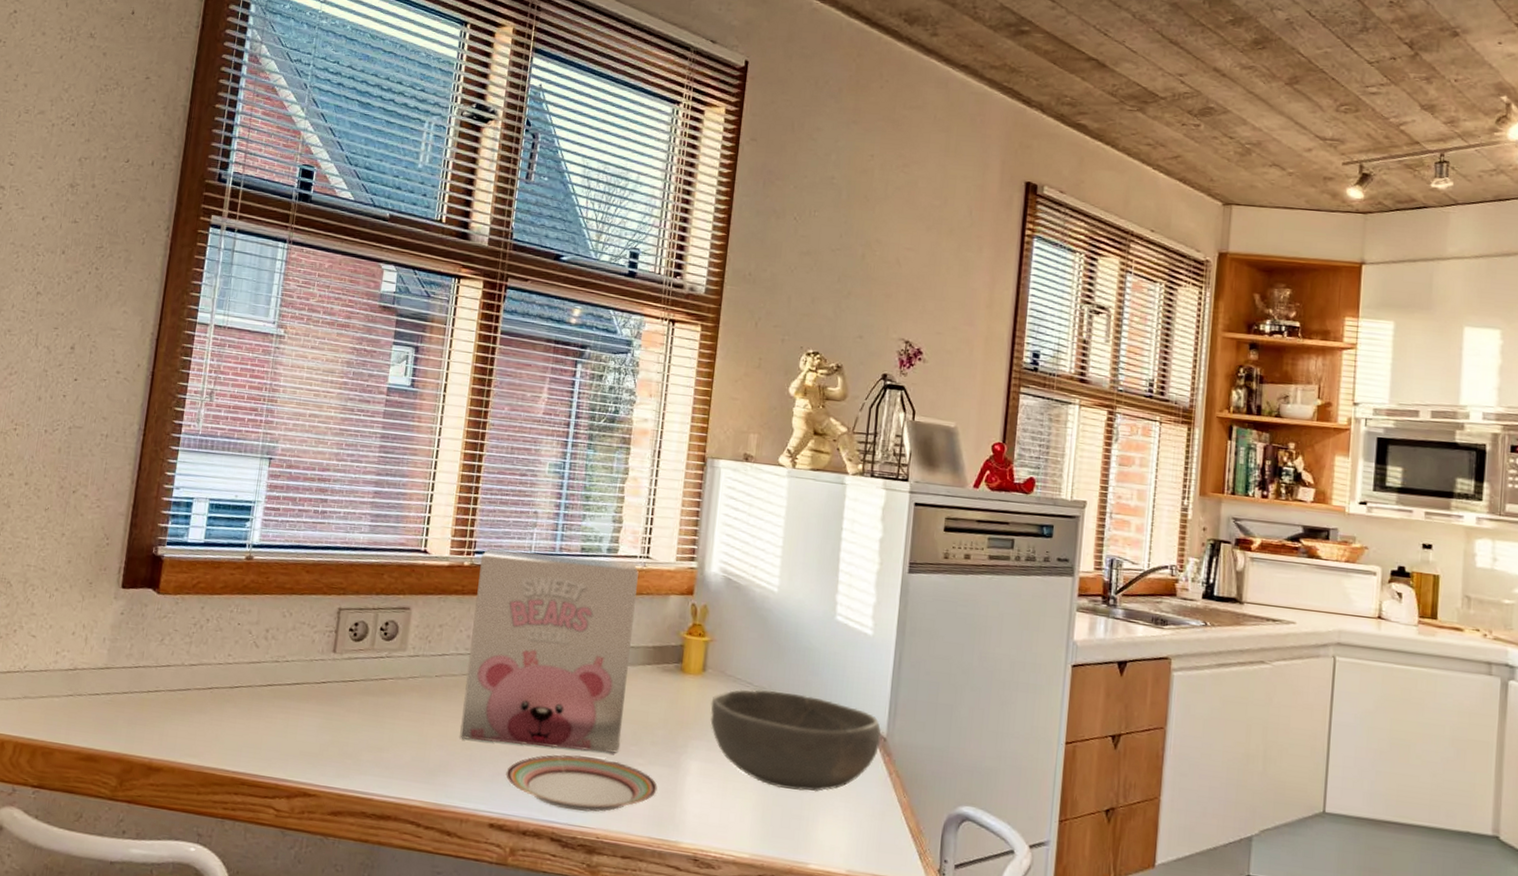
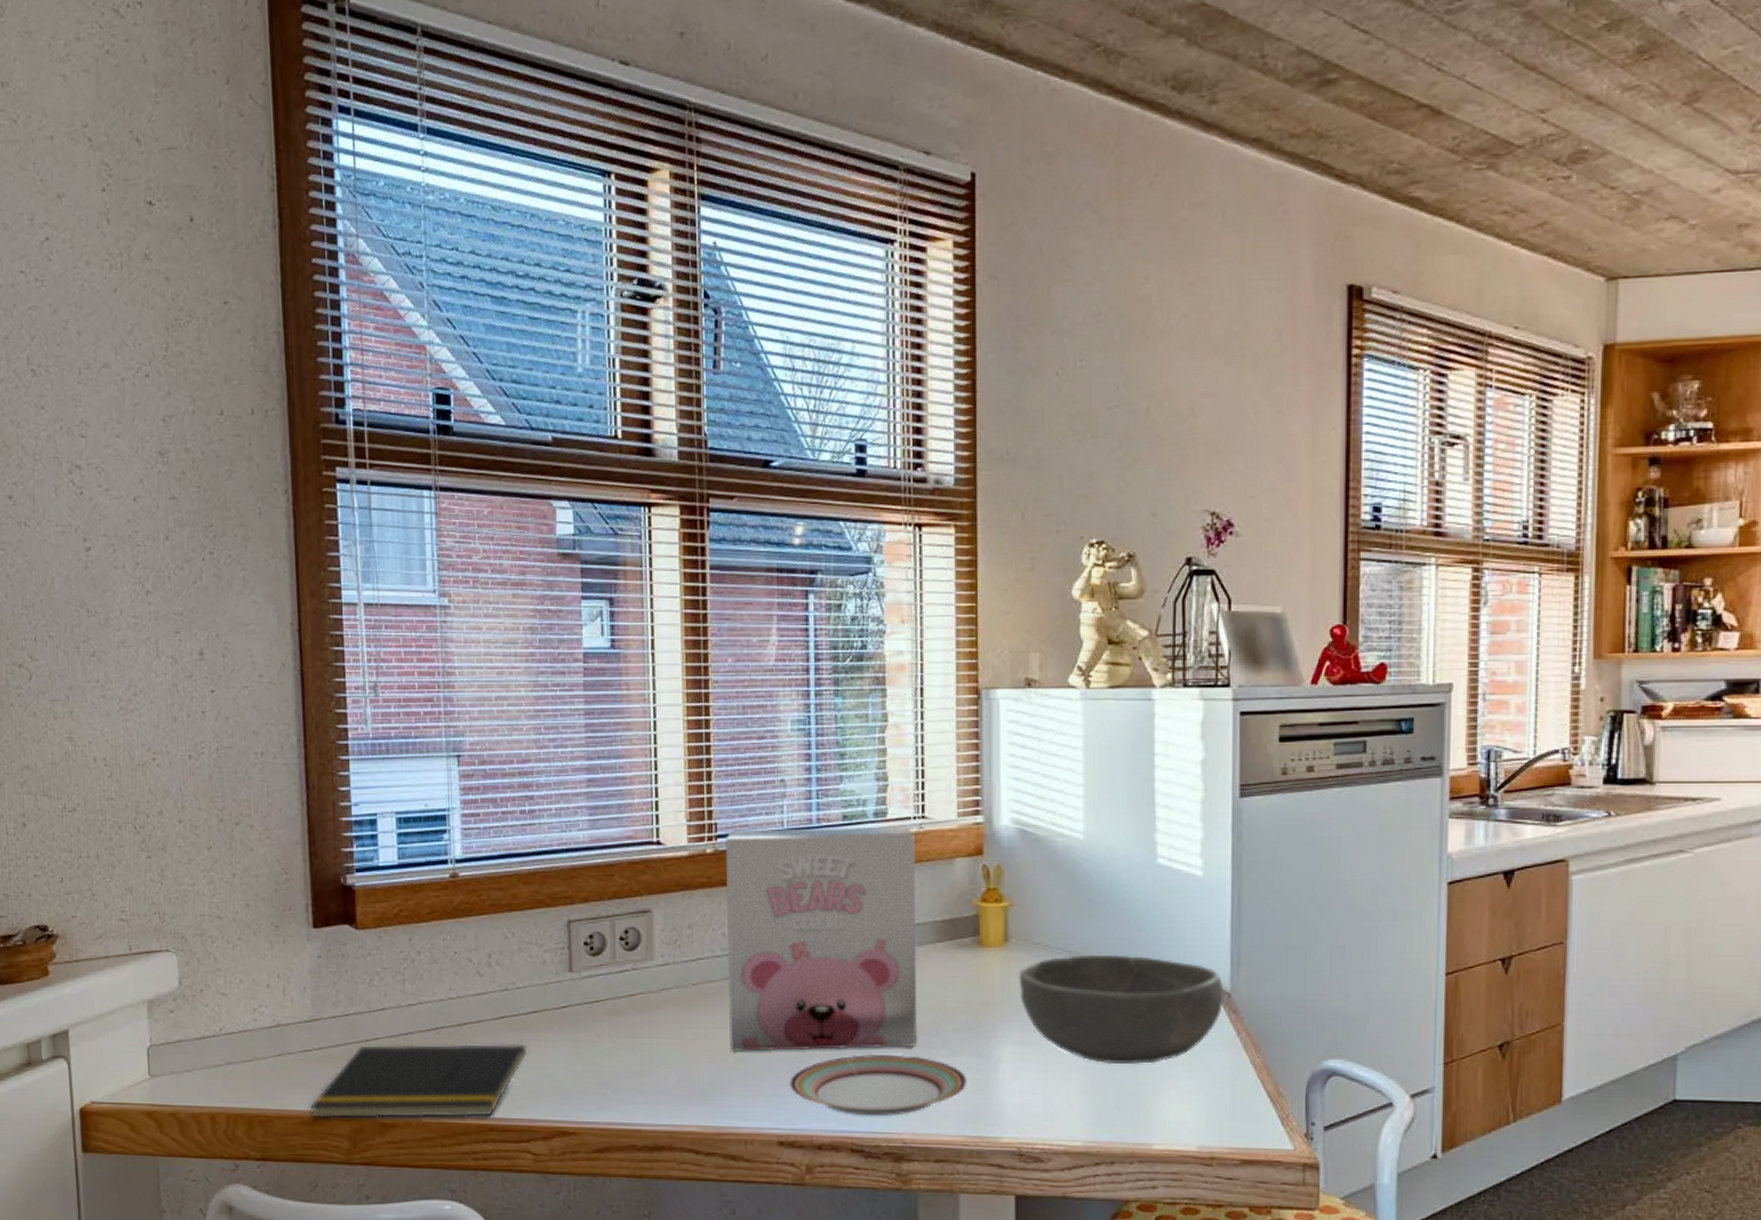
notepad: none [88,695,287,773] -> present [309,1043,528,1119]

